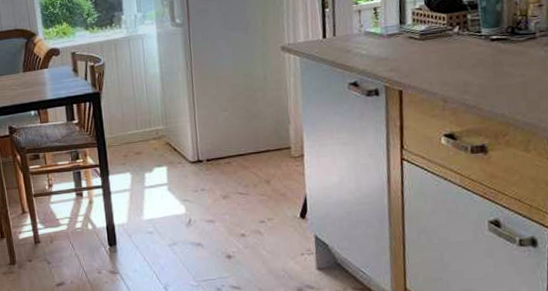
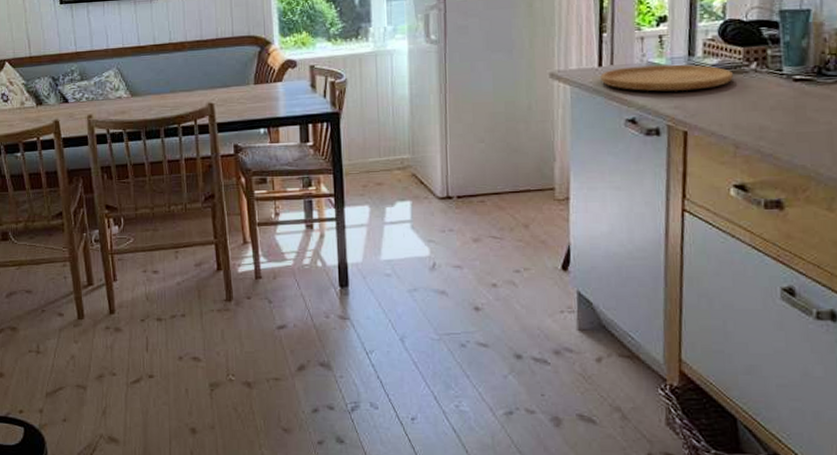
cutting board: none [325,32,439,58] -> present [600,64,733,92]

